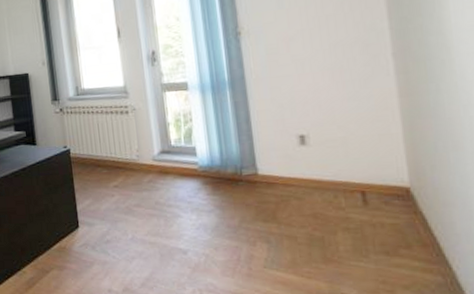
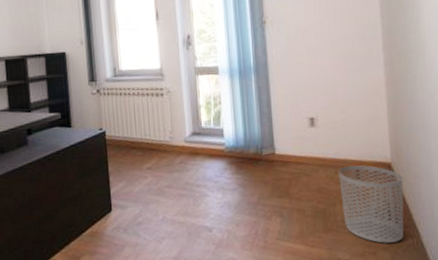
waste bin: none [339,189,432,280] -> present [339,165,404,243]

